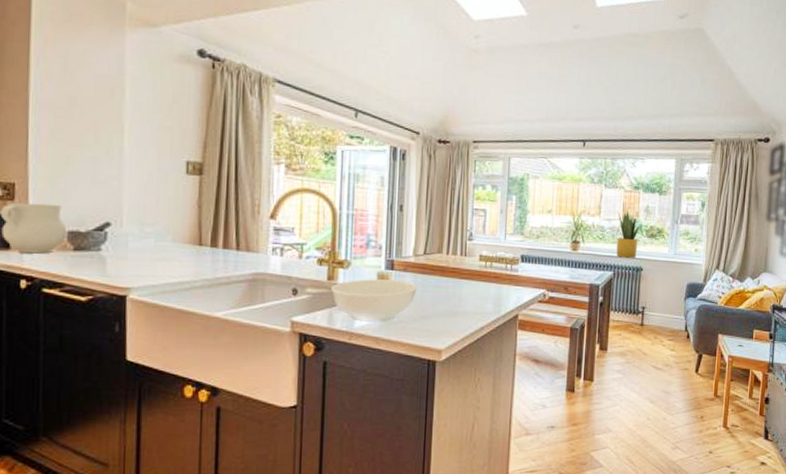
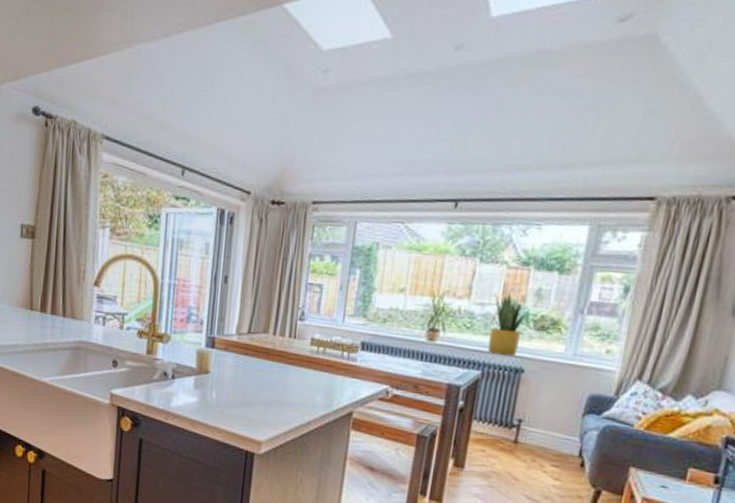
bowl: present [330,279,417,322] -> none [149,355,238,404]

